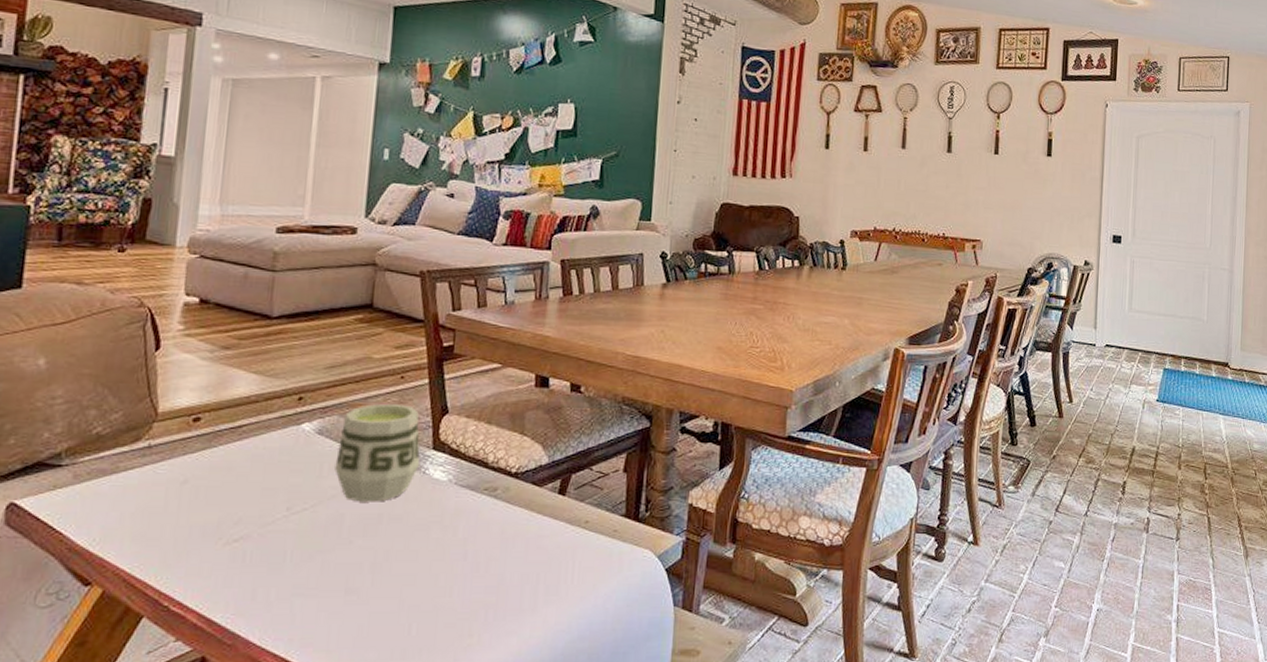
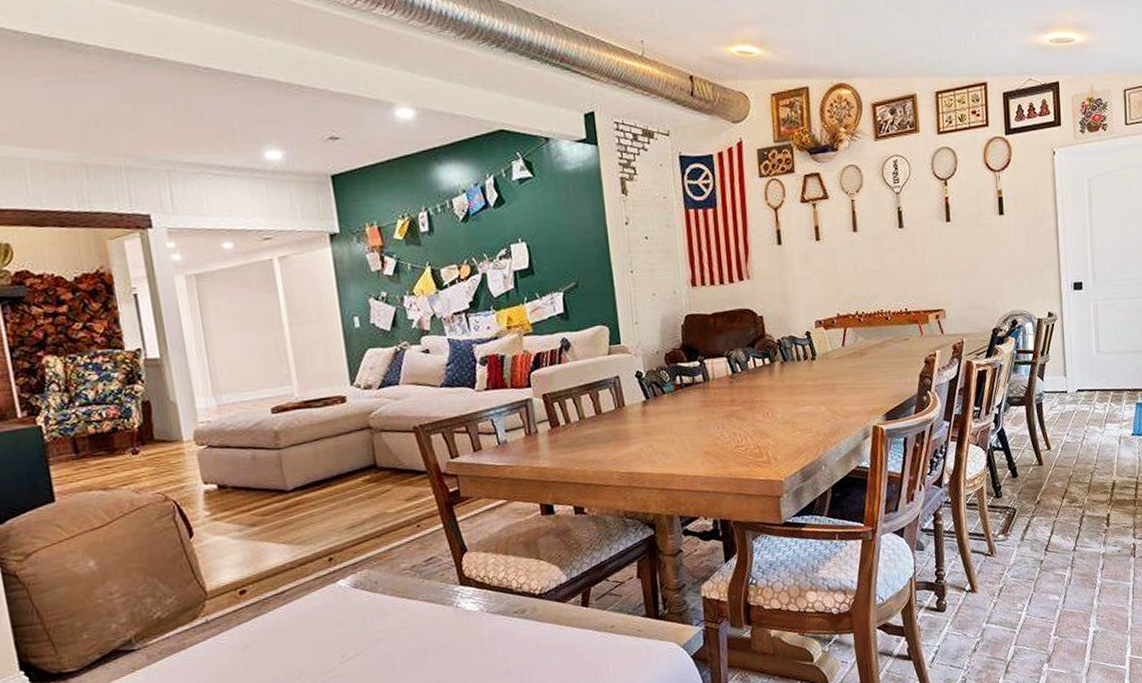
cup: present [334,403,420,502] -> none [374,550,452,641]

